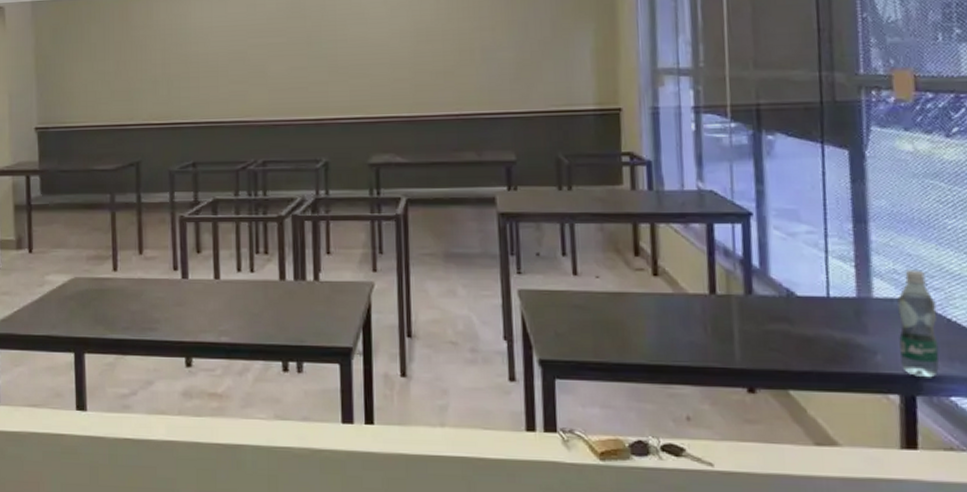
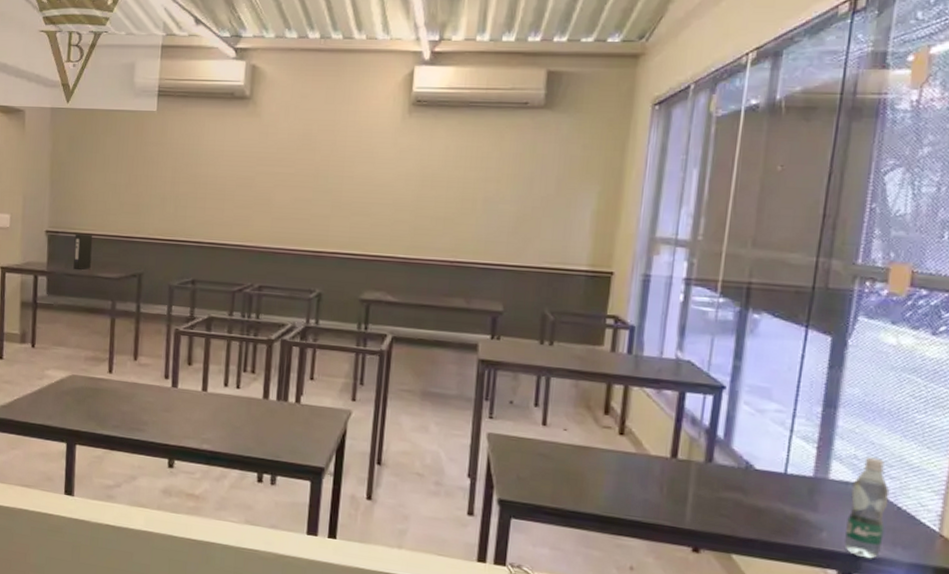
binder: none [66,126,85,164] -> present [73,233,93,270]

